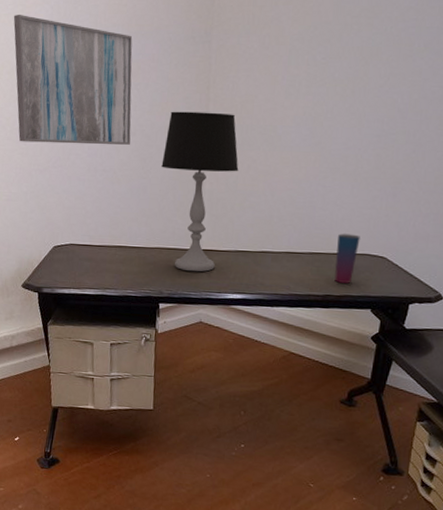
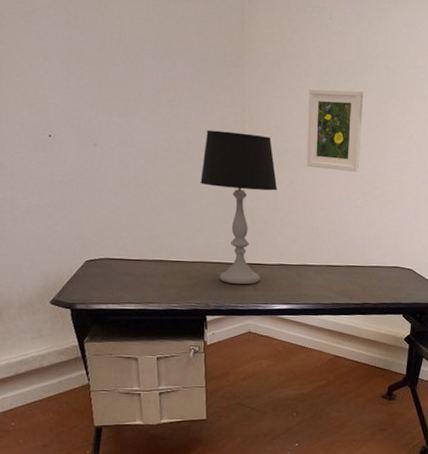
wall art: present [13,14,133,145] -> none [21,14,166,160]
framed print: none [271,55,341,147] -> present [306,88,364,172]
cup: present [334,233,360,283] -> none [370,249,390,292]

